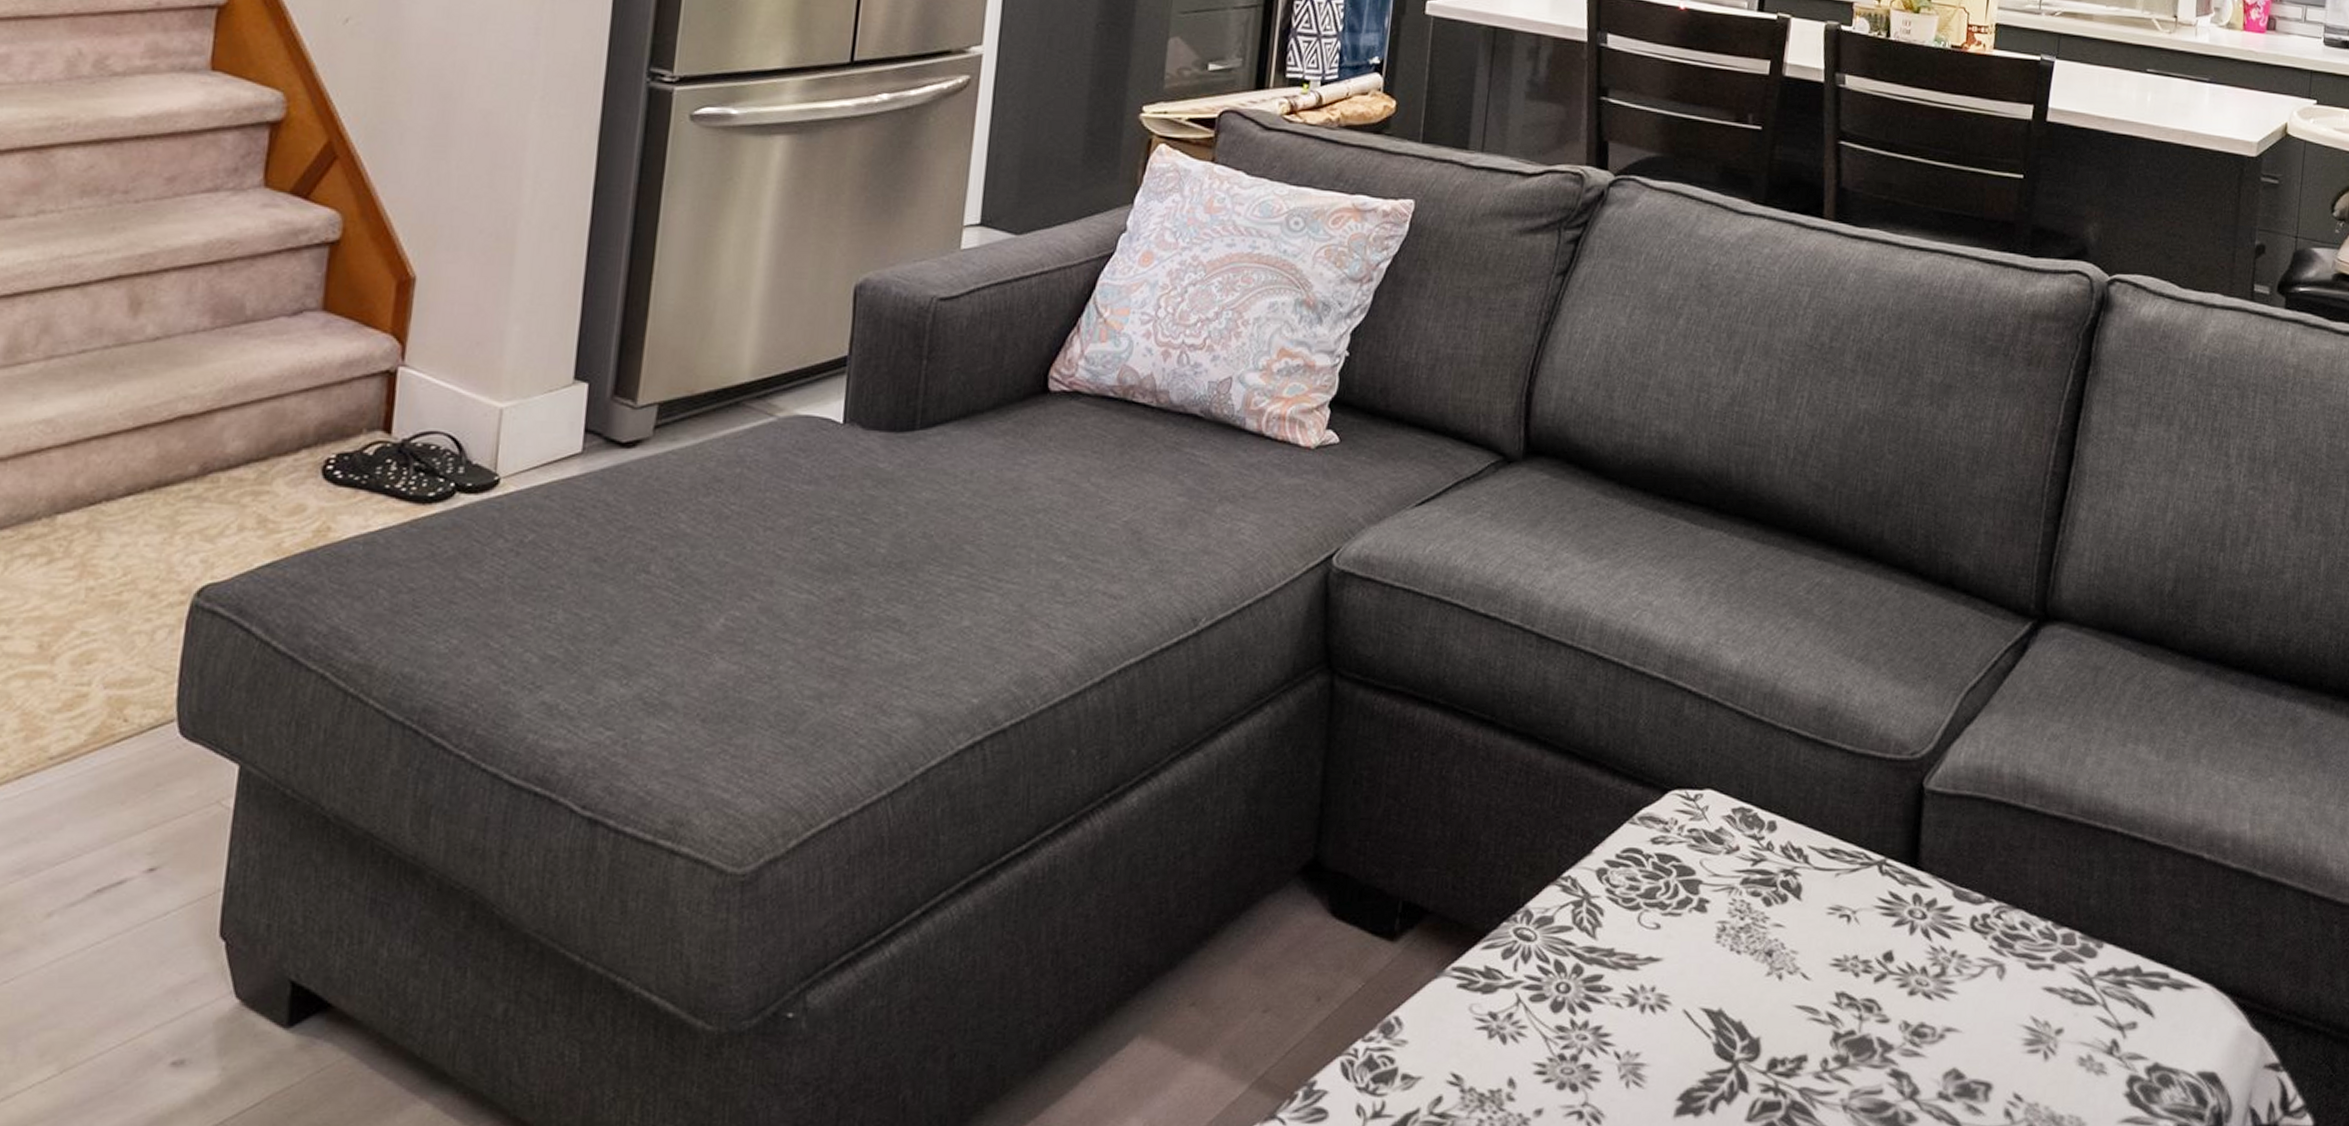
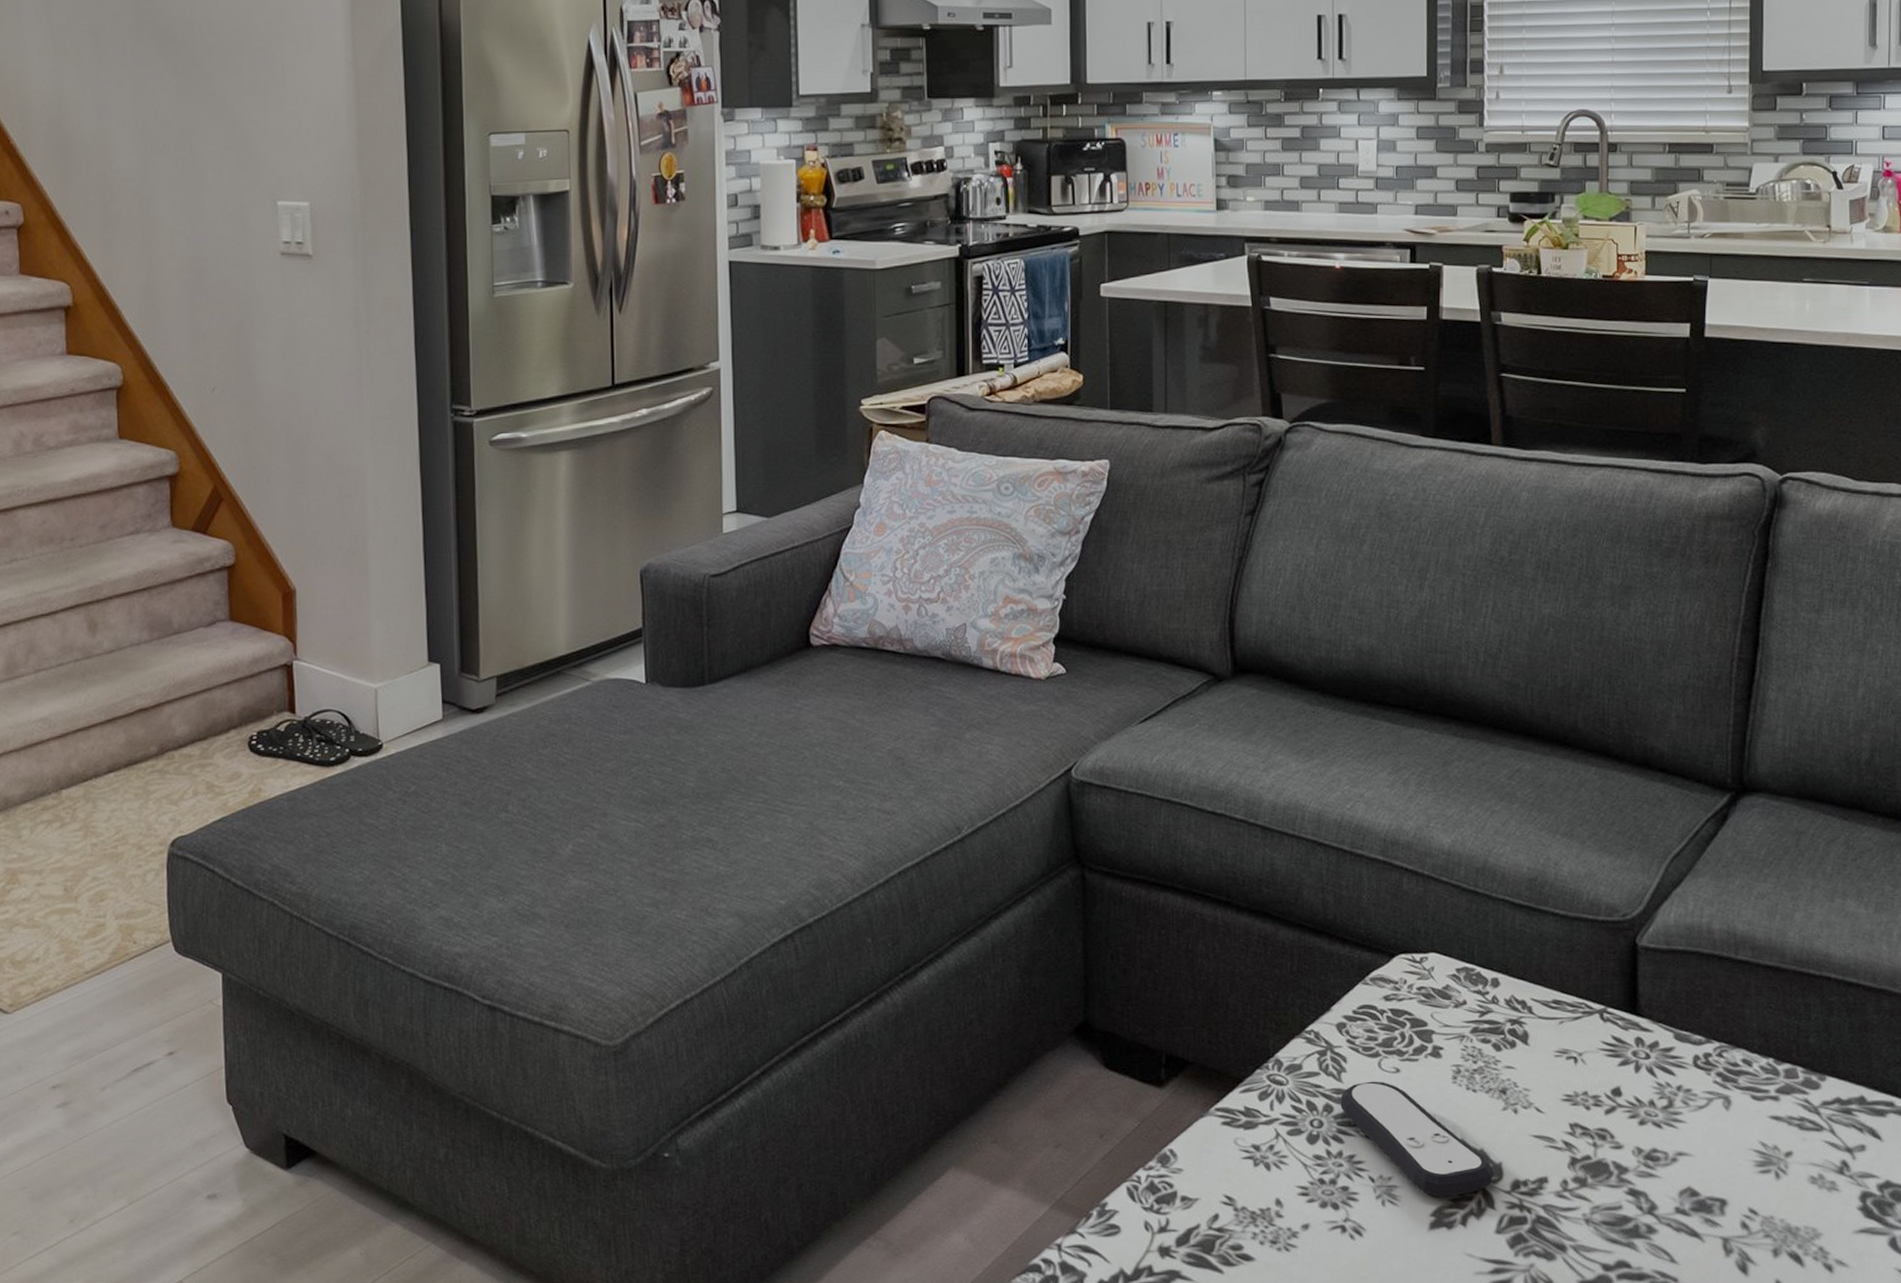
remote control: none [1591,938,1751,1078] -> present [1340,1081,1494,1197]

